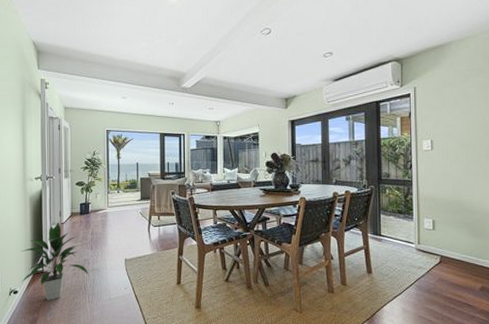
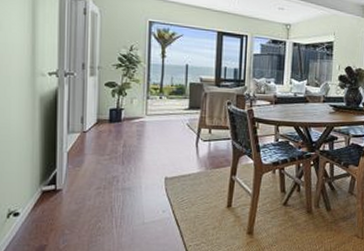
indoor plant: present [21,222,89,300] -> none [25,130,118,224]

